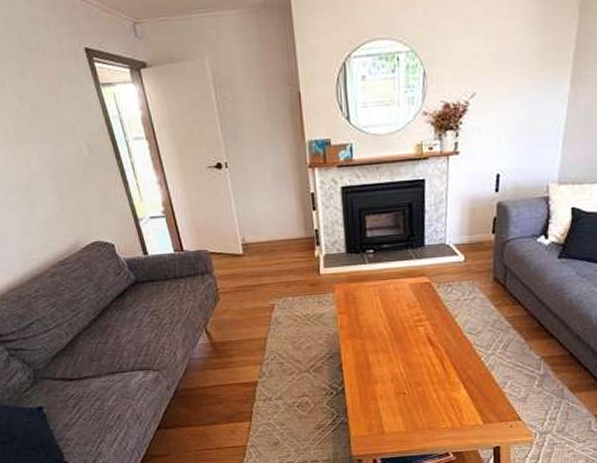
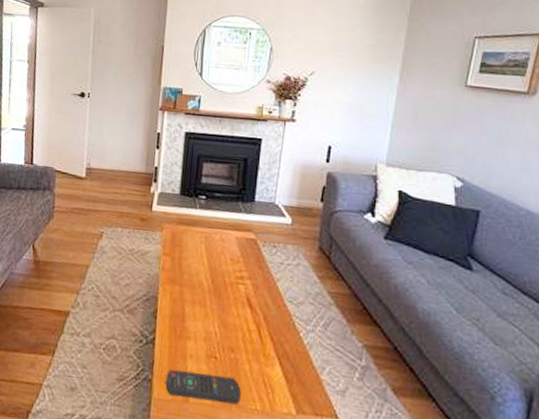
remote control: none [360,407,431,432] -> present [165,369,241,405]

